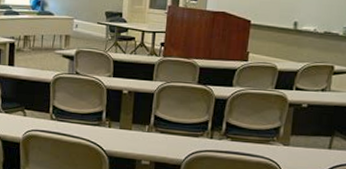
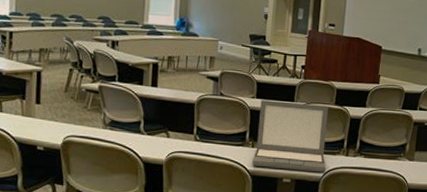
laptop: none [108,79,190,156] -> present [252,100,328,173]

